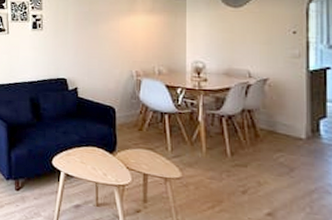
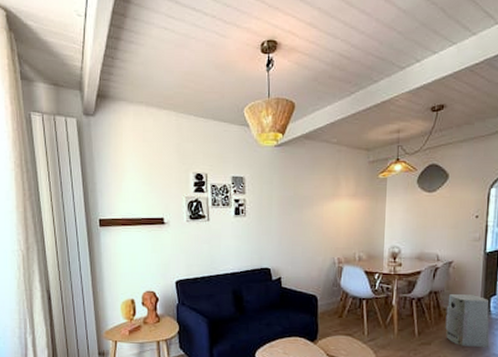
air purifier: none [263,114,323,177] -> present [445,294,490,348]

